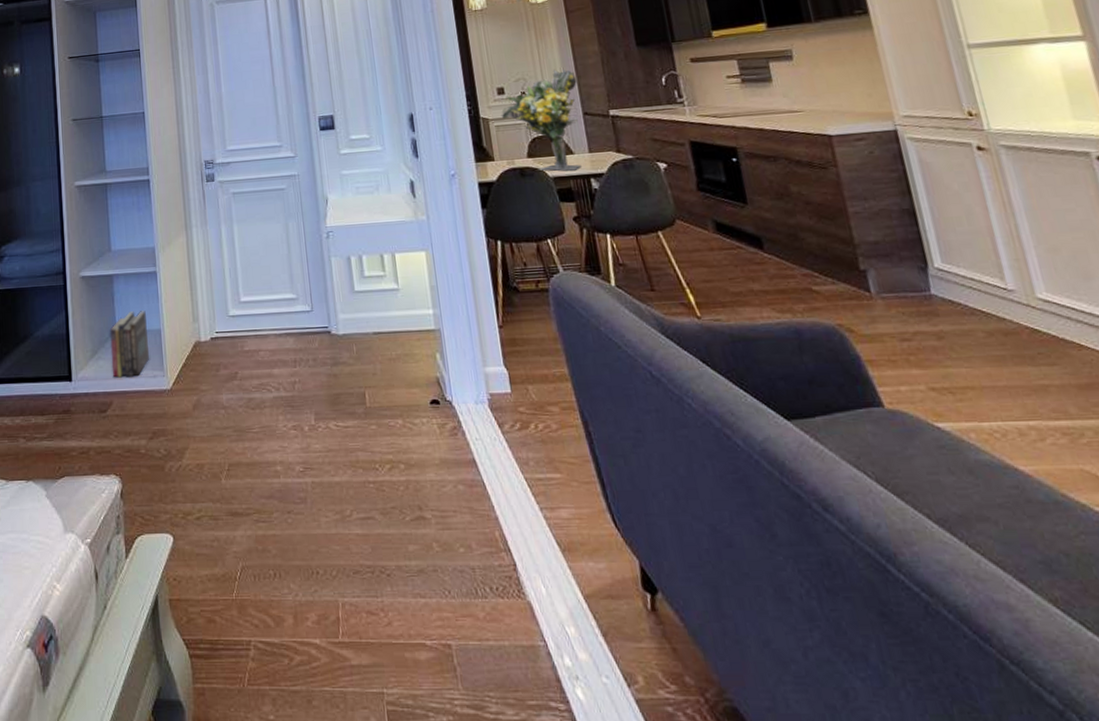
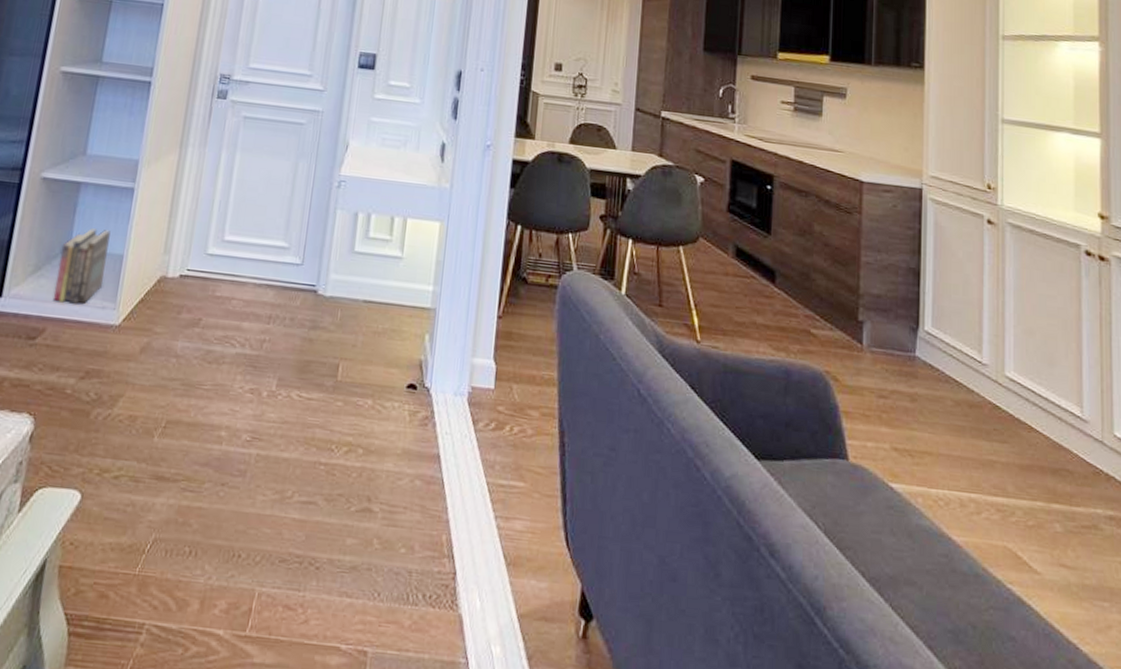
bouquet: present [501,69,582,171] -> none [552,57,637,167]

